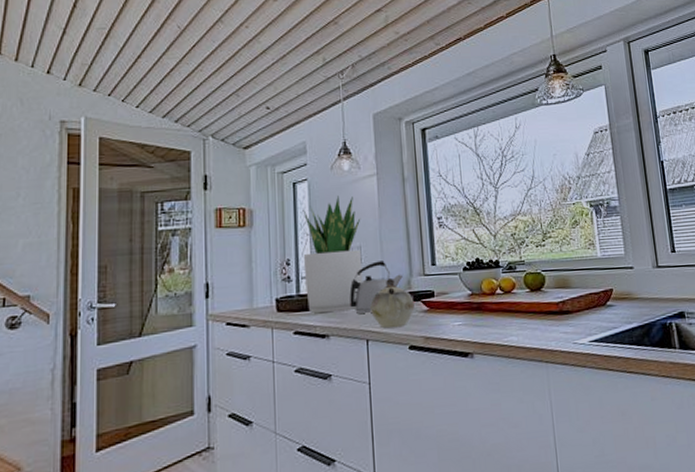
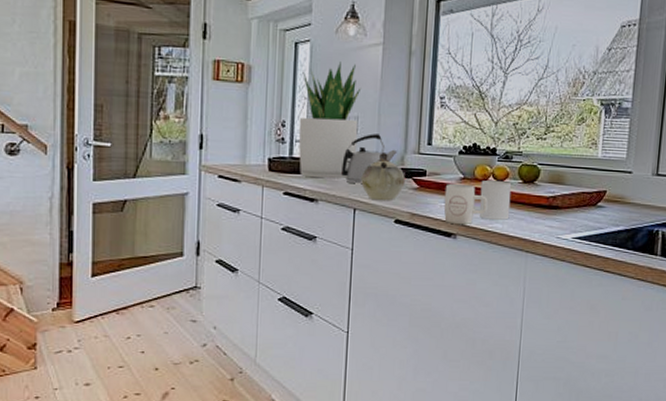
mug: none [455,300,500,344] -> present [443,183,488,225]
cup: none [489,292,523,334] -> present [479,180,512,221]

